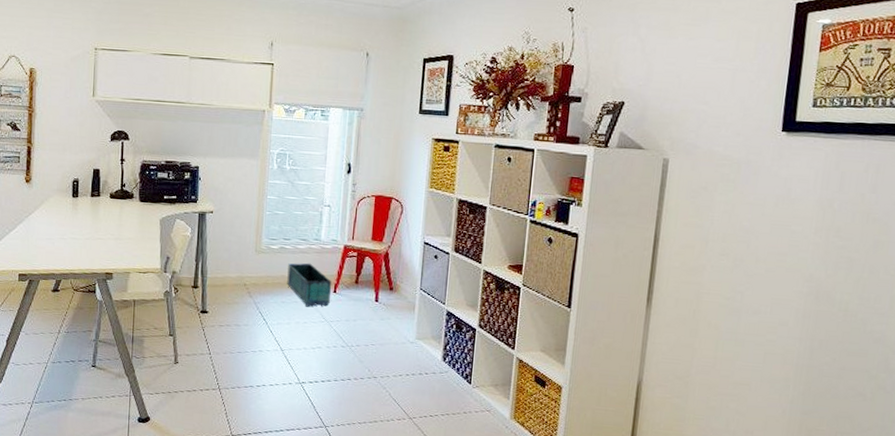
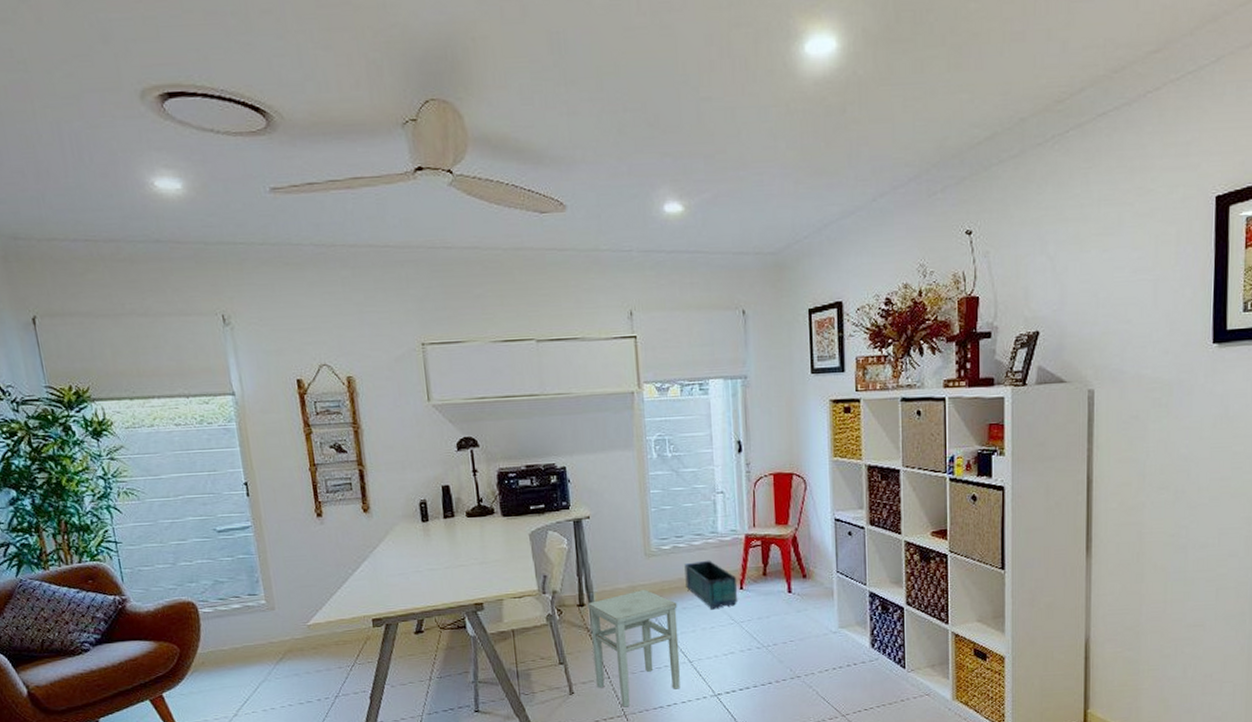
stool: none [198,281,278,382] -> present [587,590,680,707]

